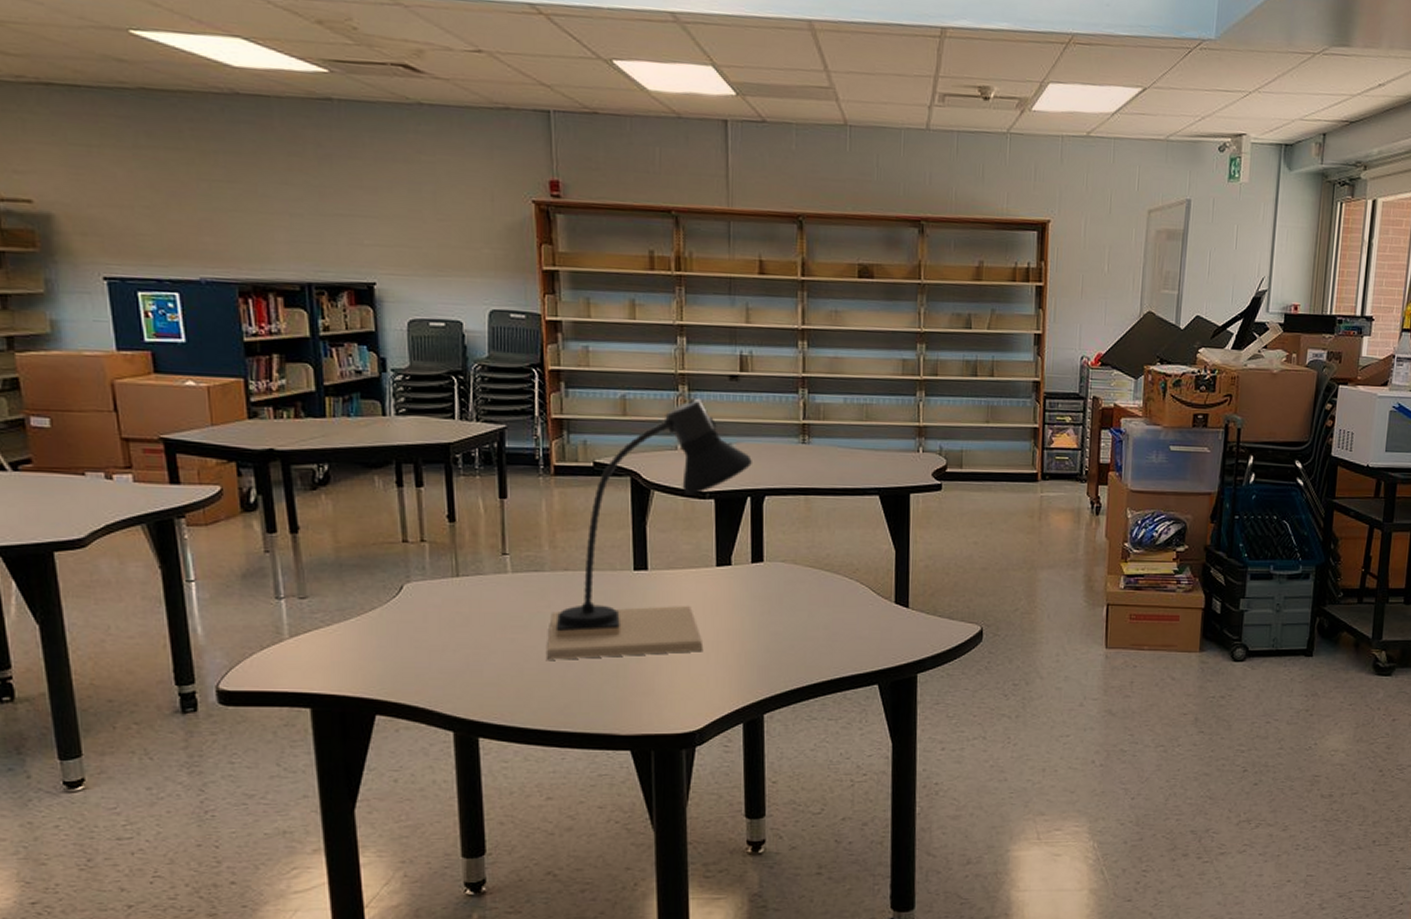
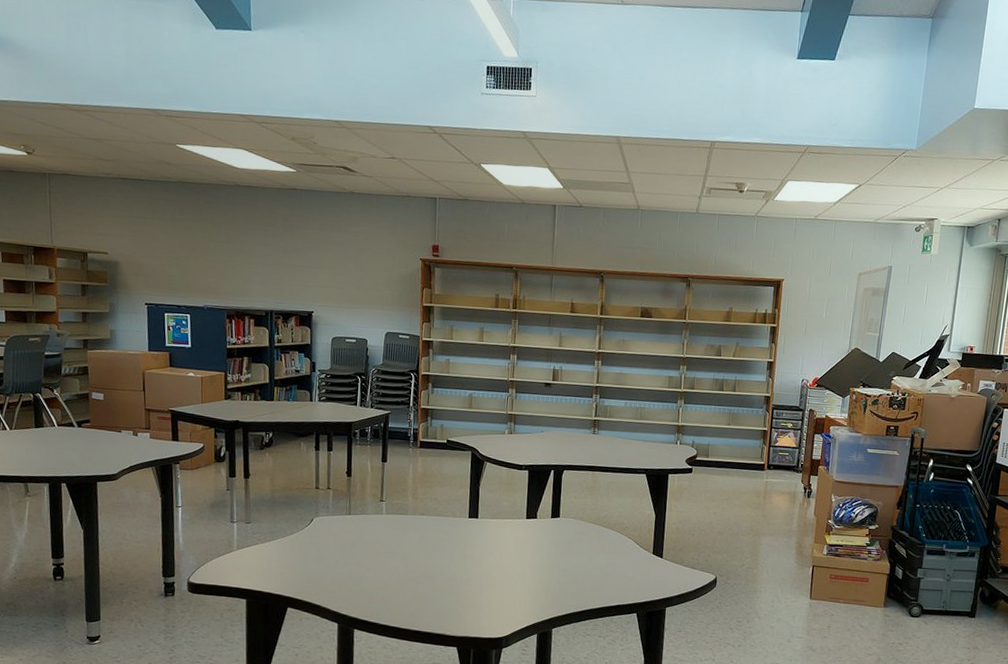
desk lamp: present [545,399,752,660] -> none [404,398,557,580]

